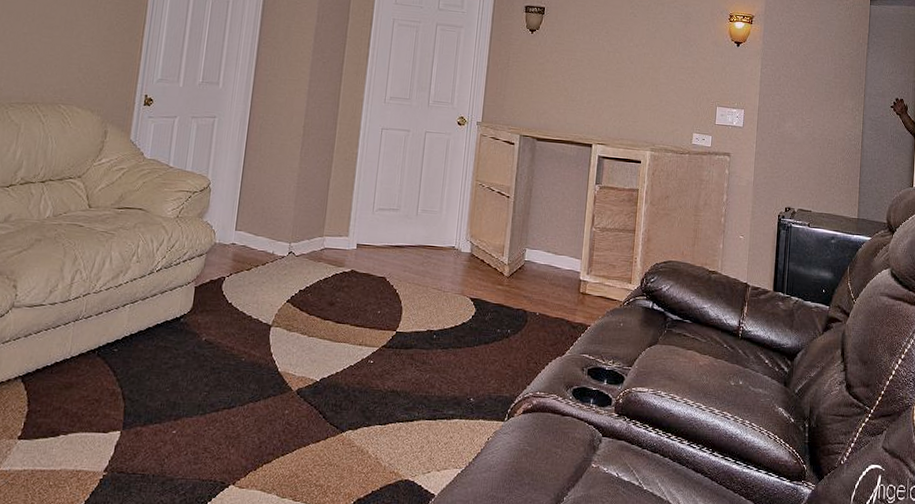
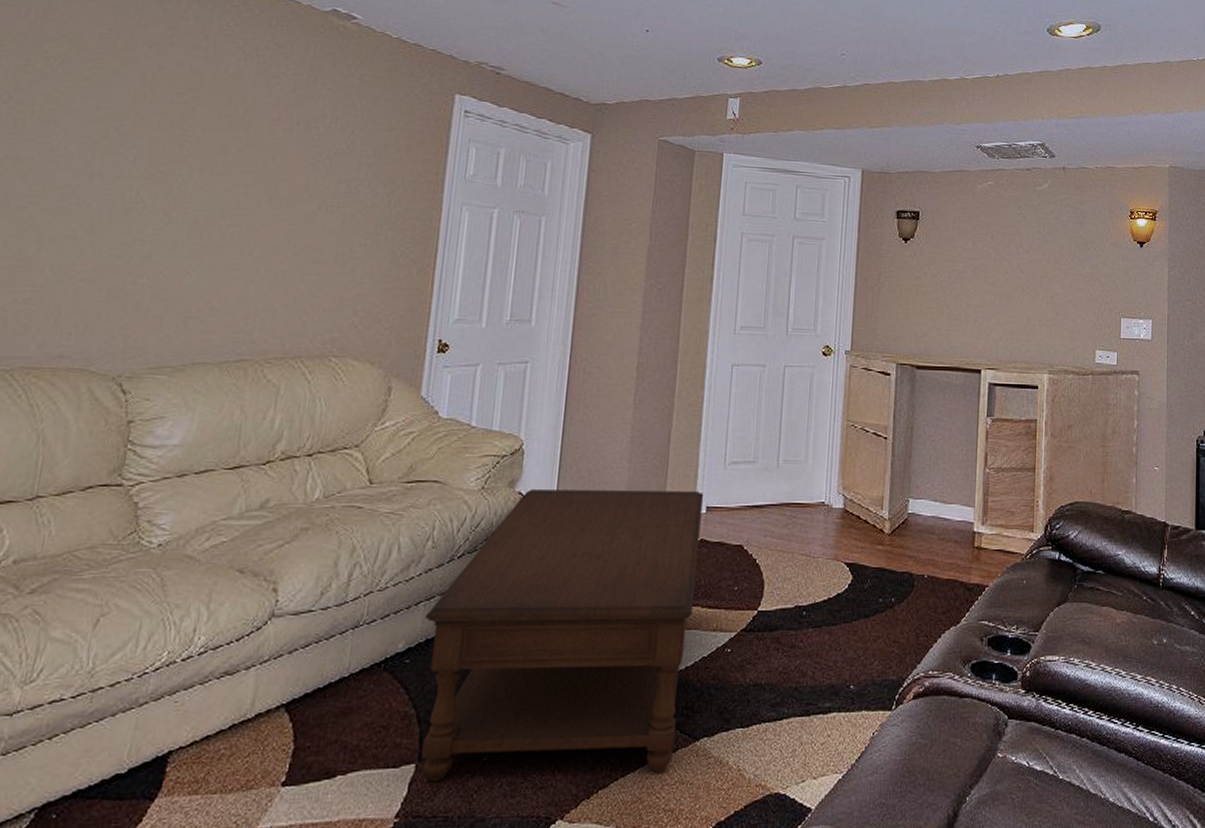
coffee table: none [125,220,356,455] -> present [421,490,704,782]

